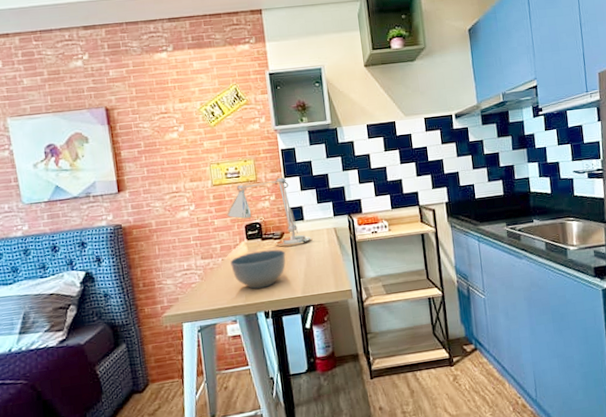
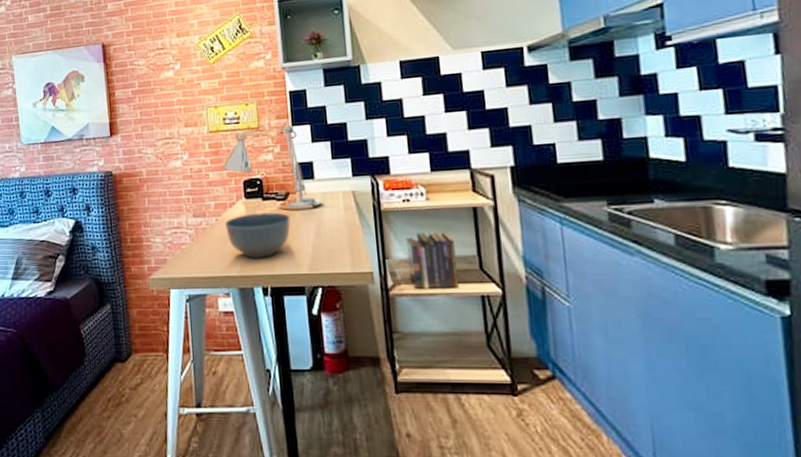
books: none [374,254,413,299] -> present [405,232,459,289]

